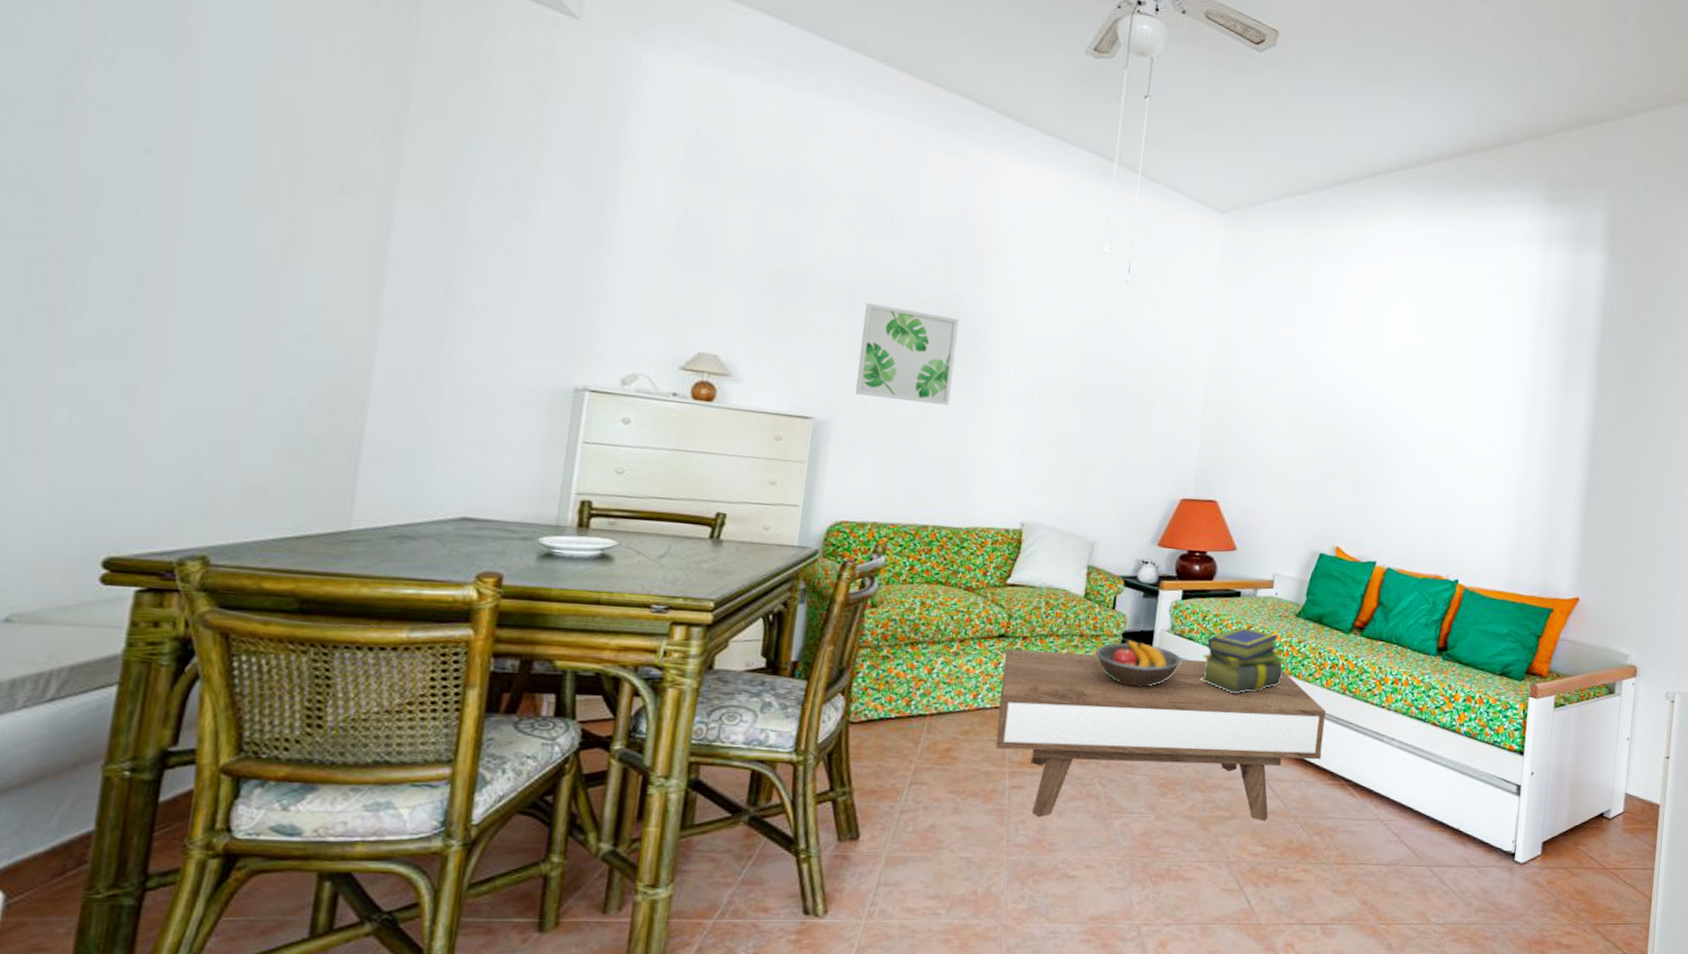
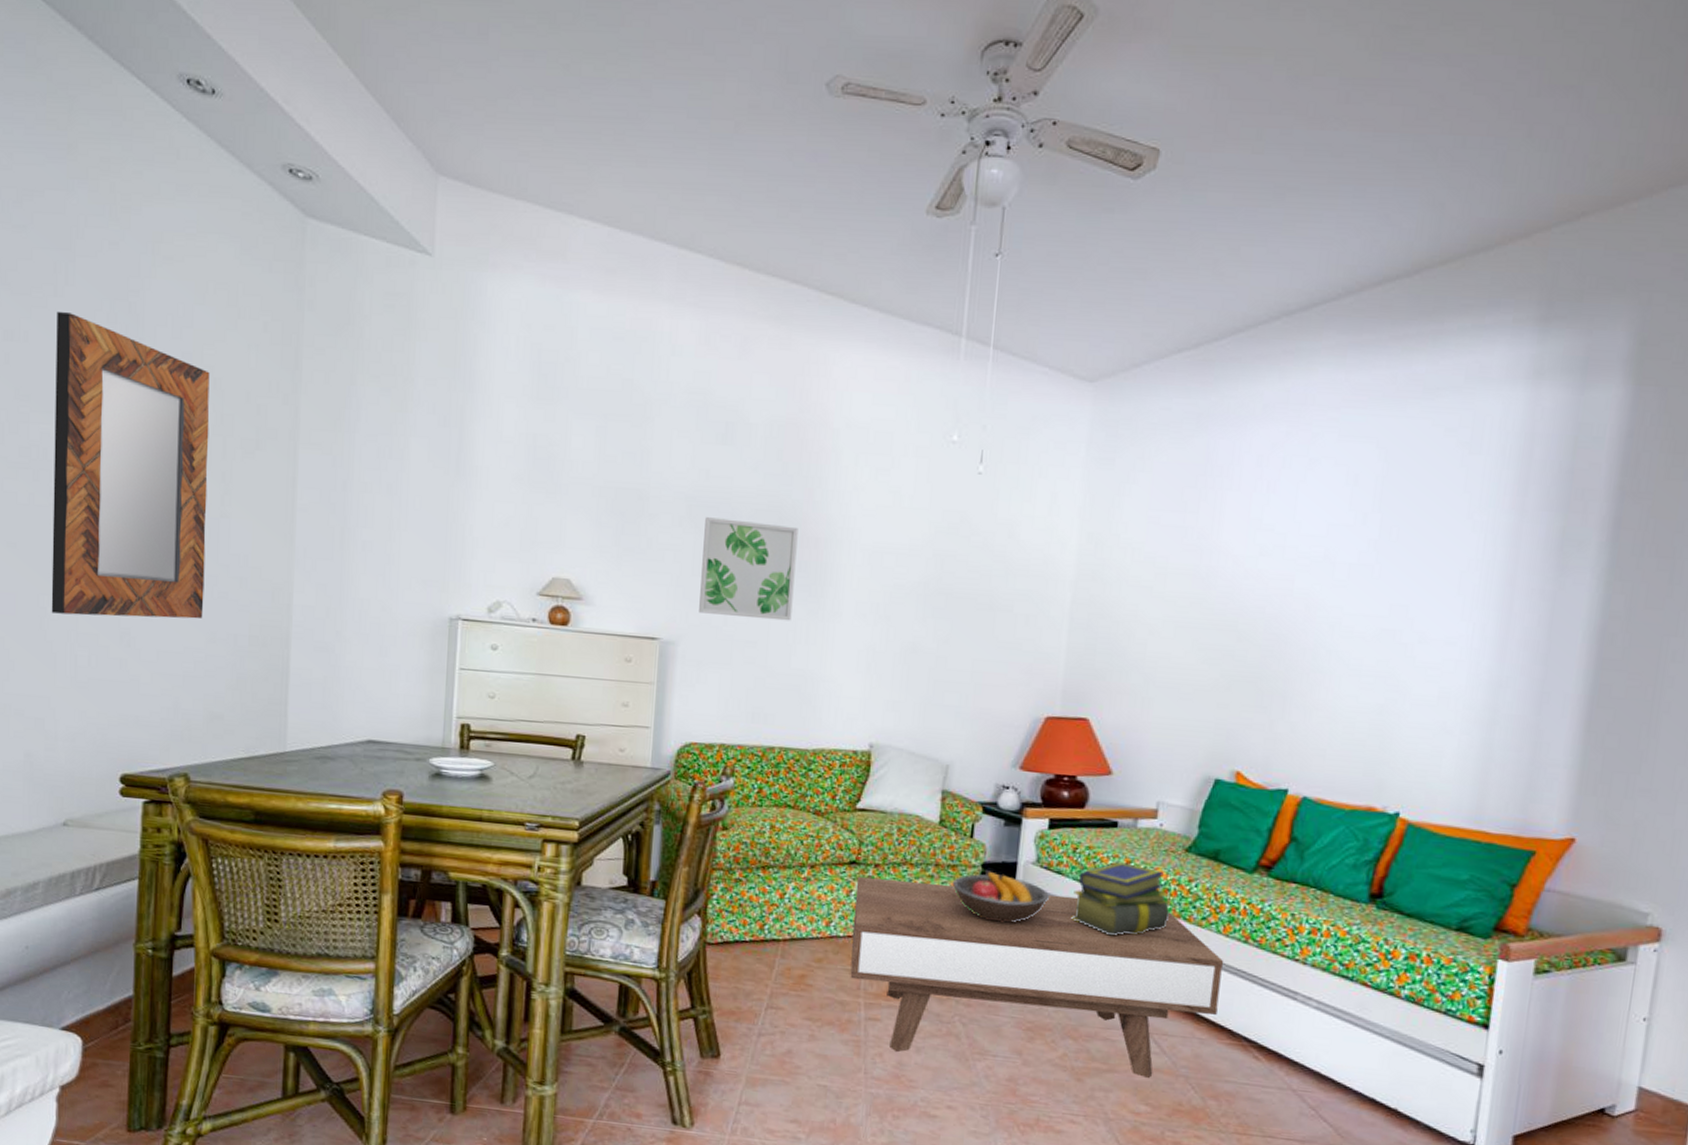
home mirror: none [15,13,284,377] -> present [51,312,210,619]

